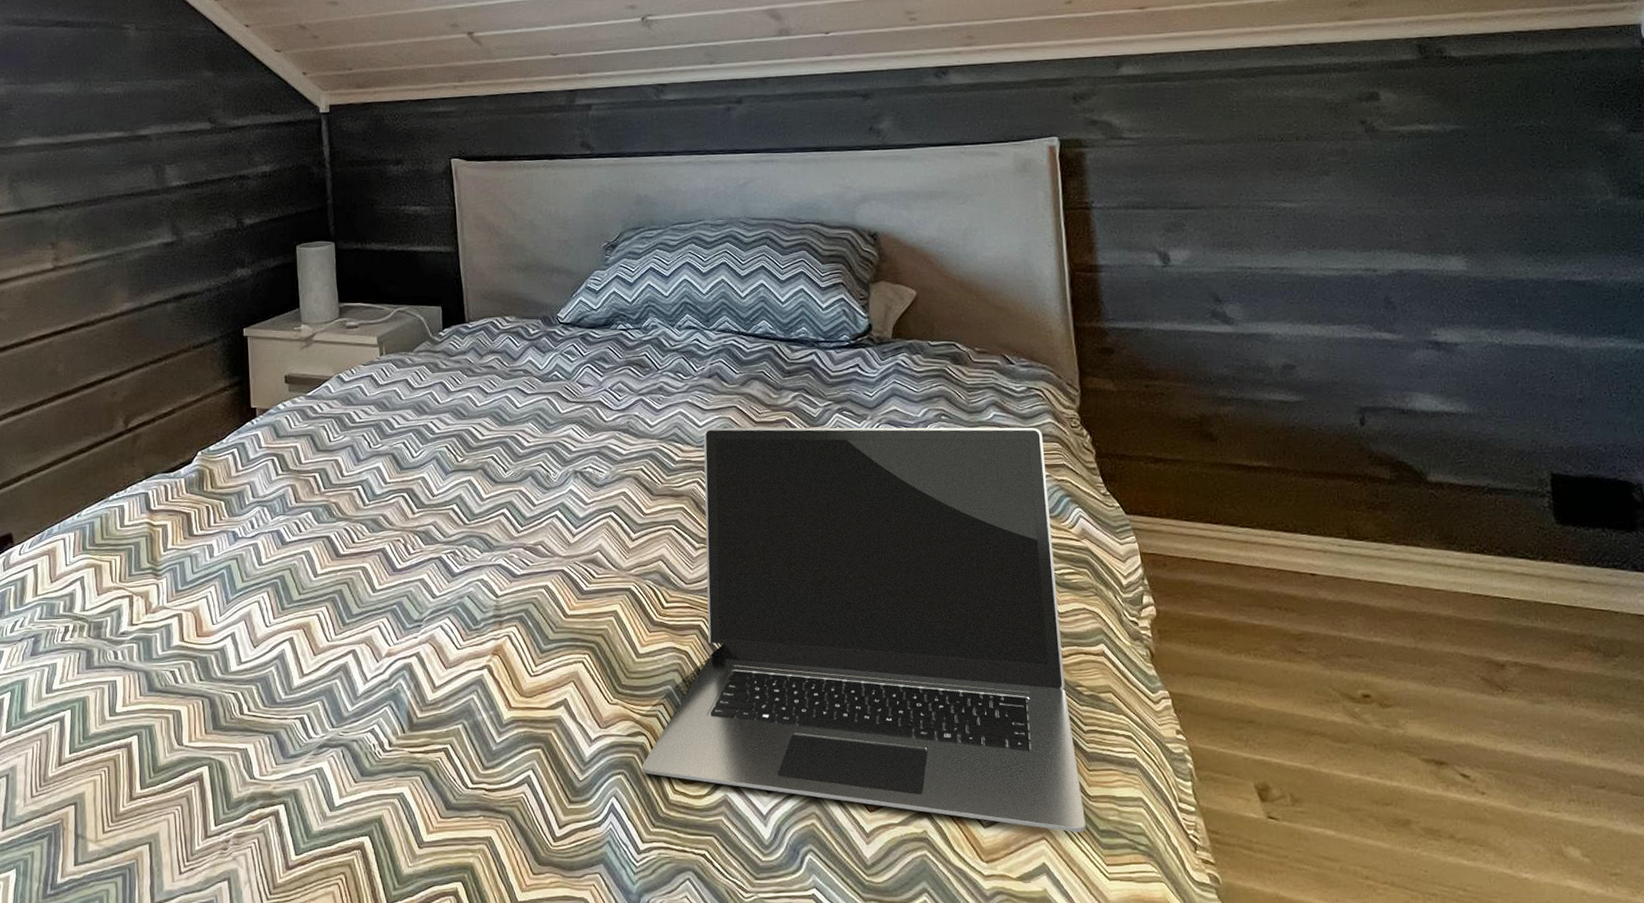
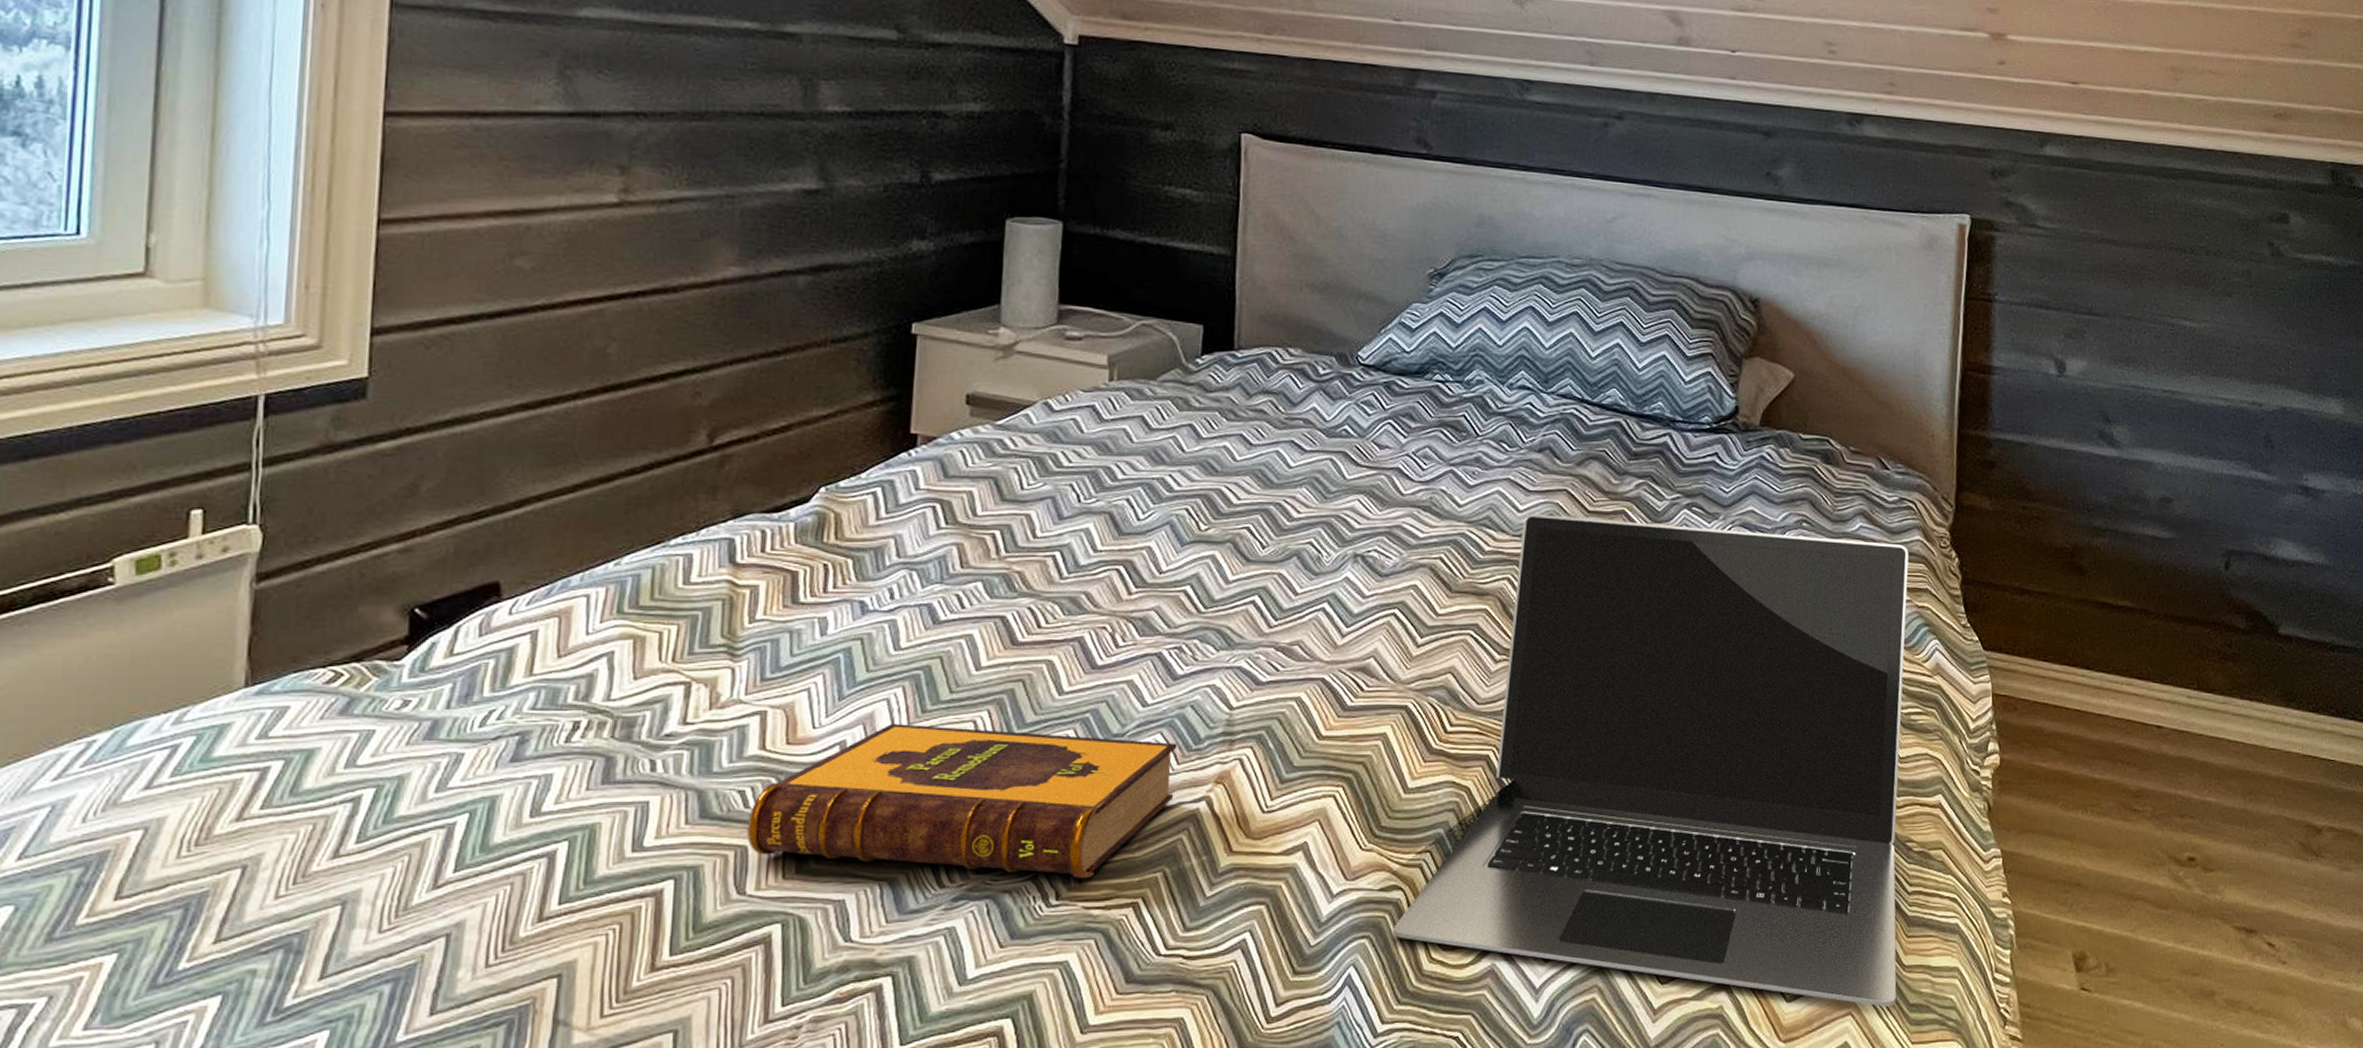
hardback book: none [178,618,464,731] -> present [746,724,1178,879]

